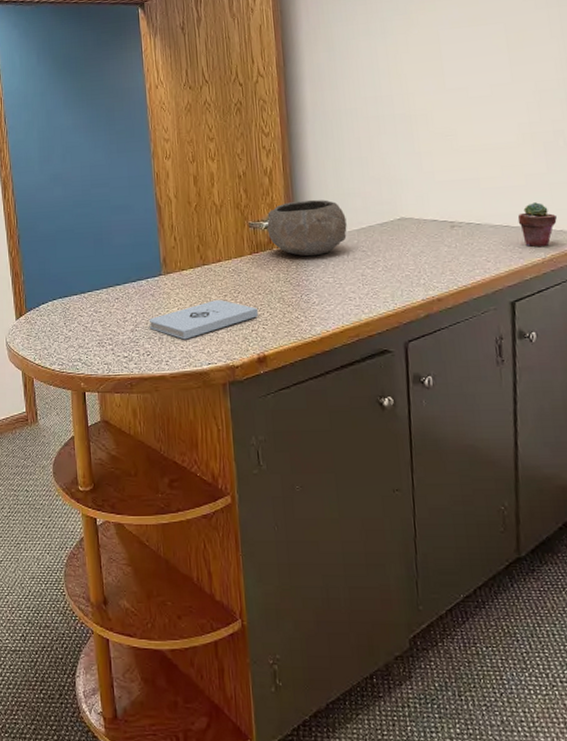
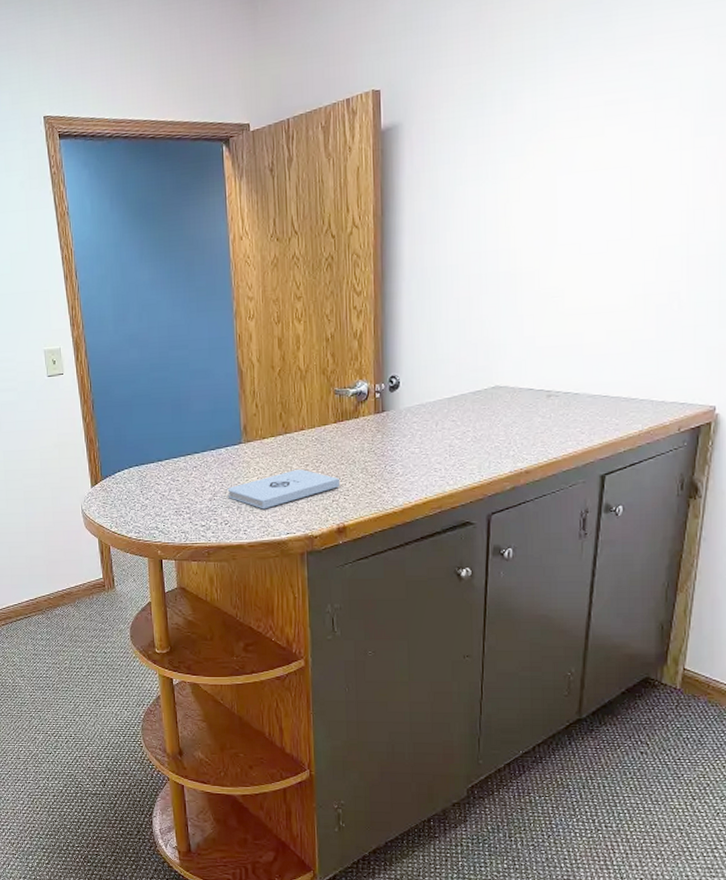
bowl: present [267,199,347,257] -> none [354,365,438,426]
potted succulent: present [517,202,557,248] -> none [618,371,660,419]

